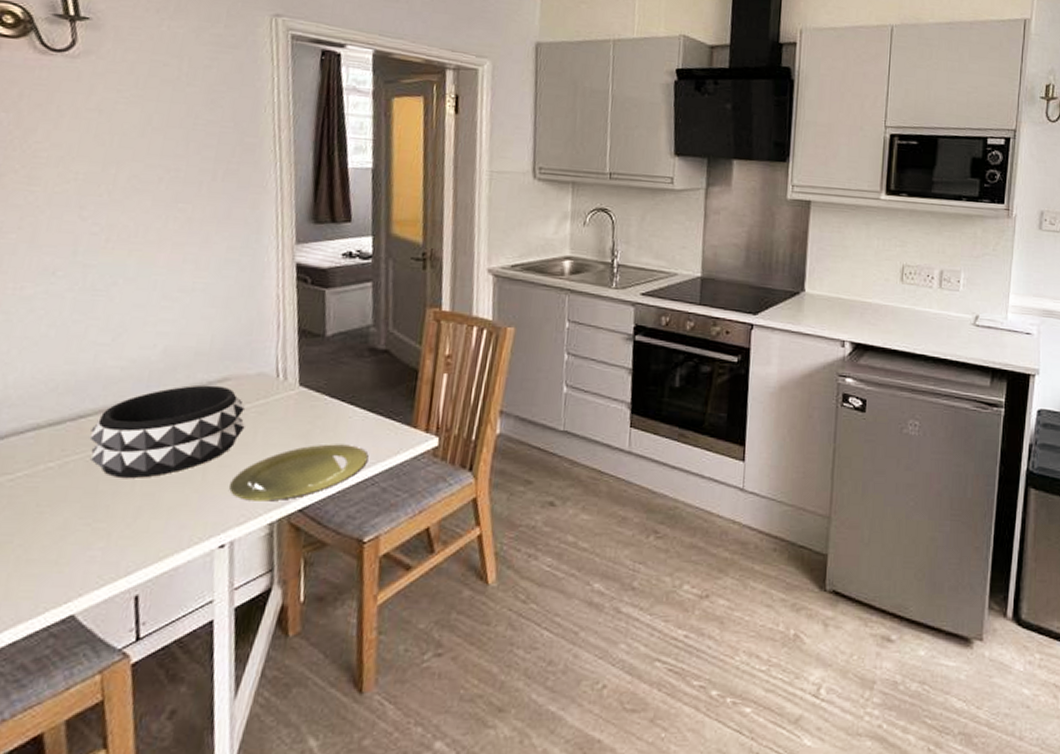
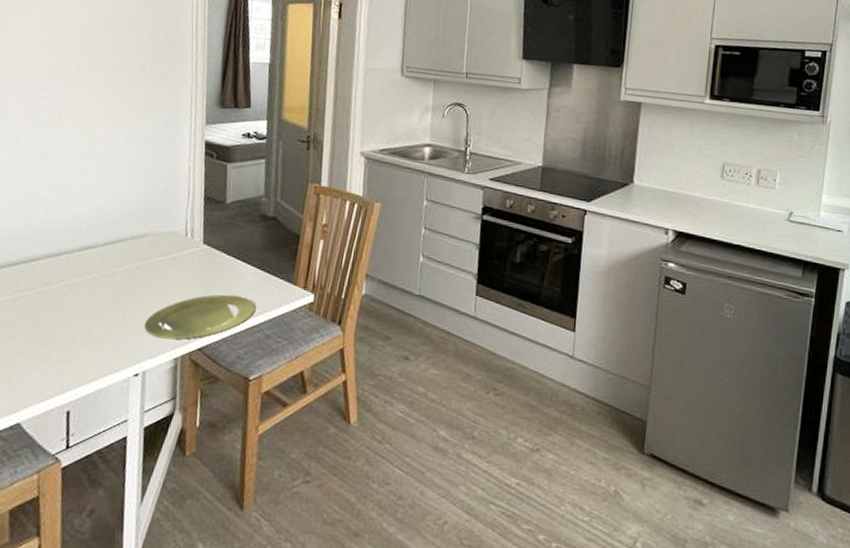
decorative bowl: present [89,385,245,478] -> none [37,239,159,314]

